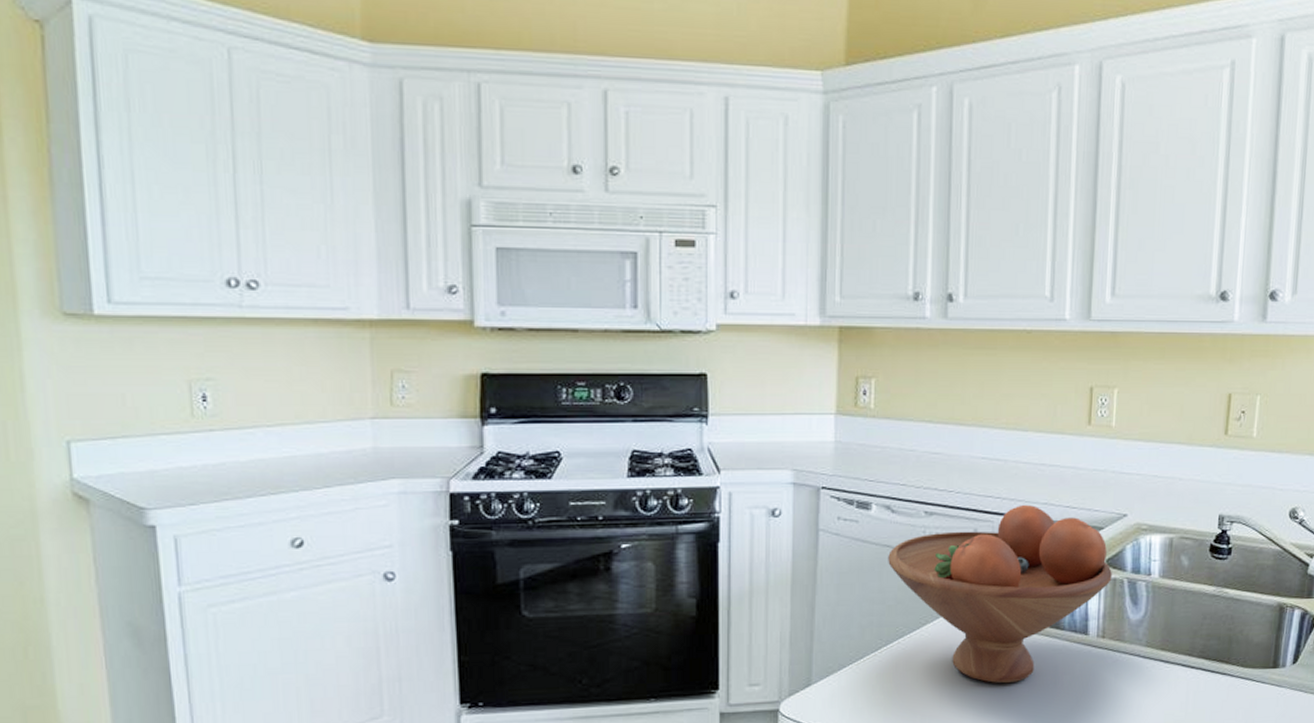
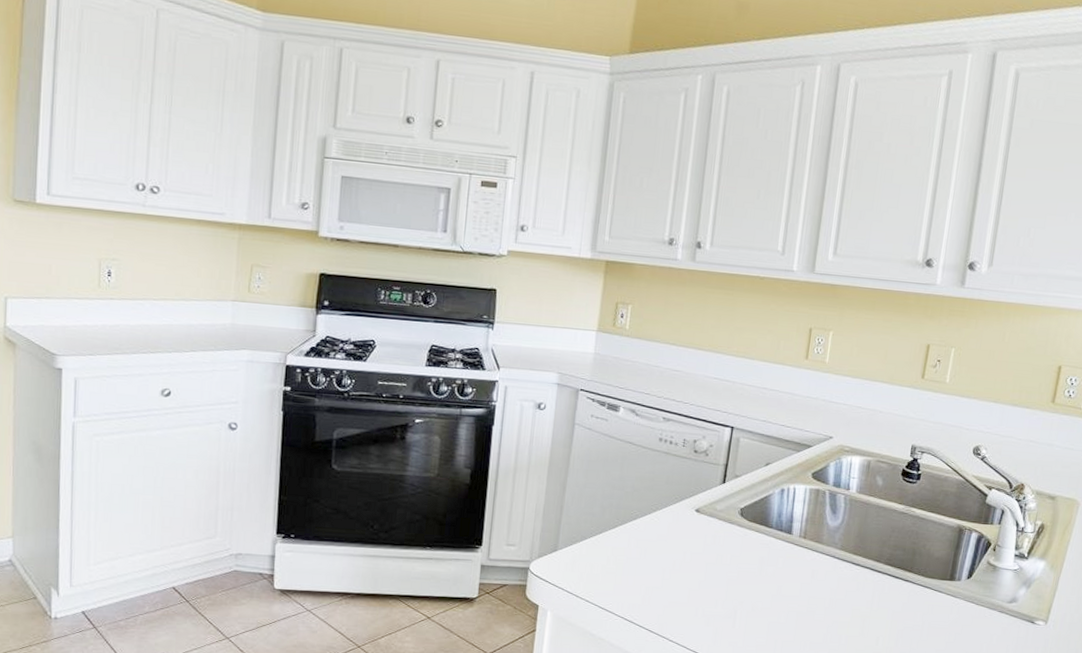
fruit bowl: present [888,504,1112,684] -> none [629,419,816,568]

